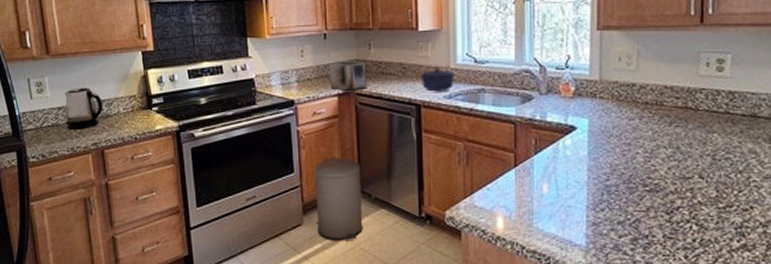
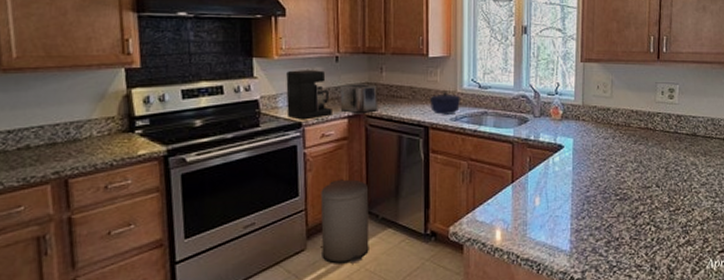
kettle: present [64,87,103,130] -> none [17,107,71,157]
coffee maker: none [278,48,323,98] -> present [286,70,332,120]

